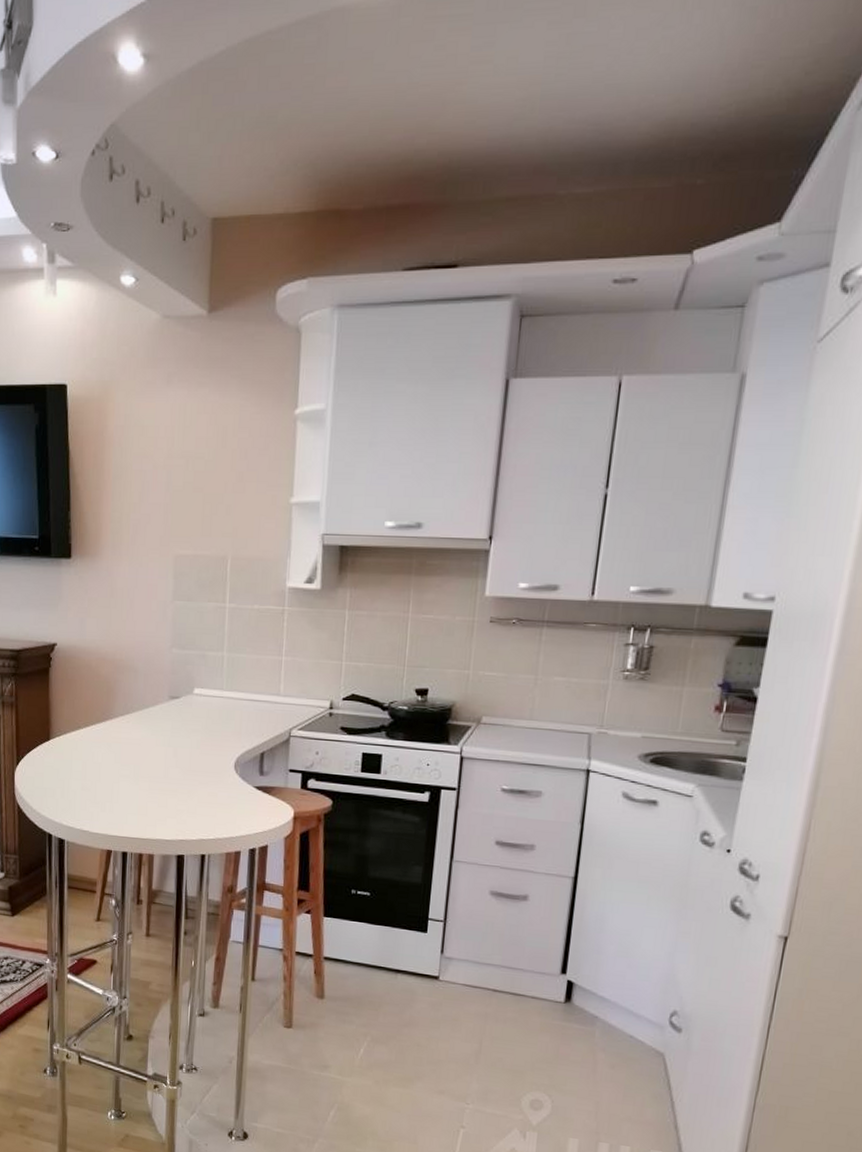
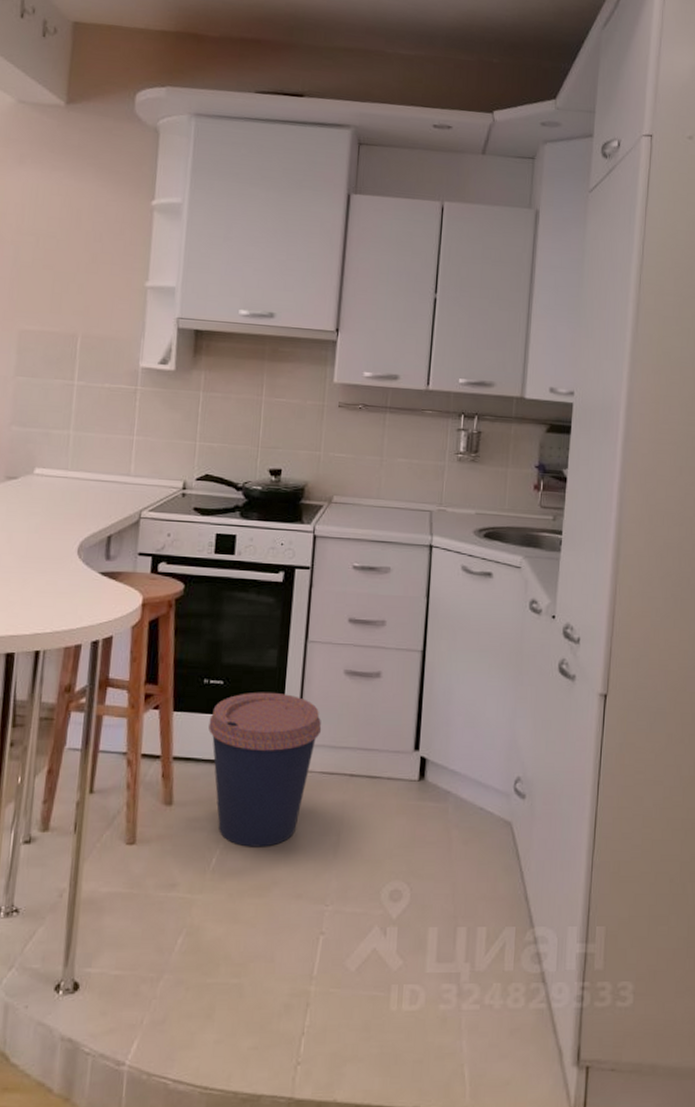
coffee cup: none [356,905,466,1046] -> present [208,692,322,847]

